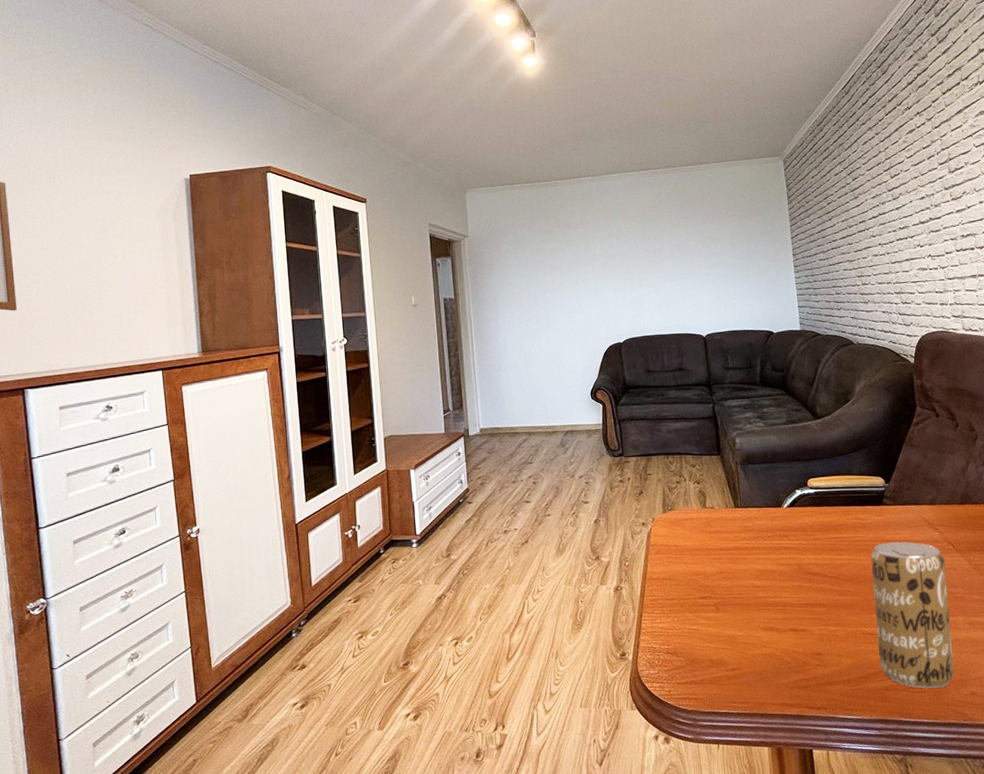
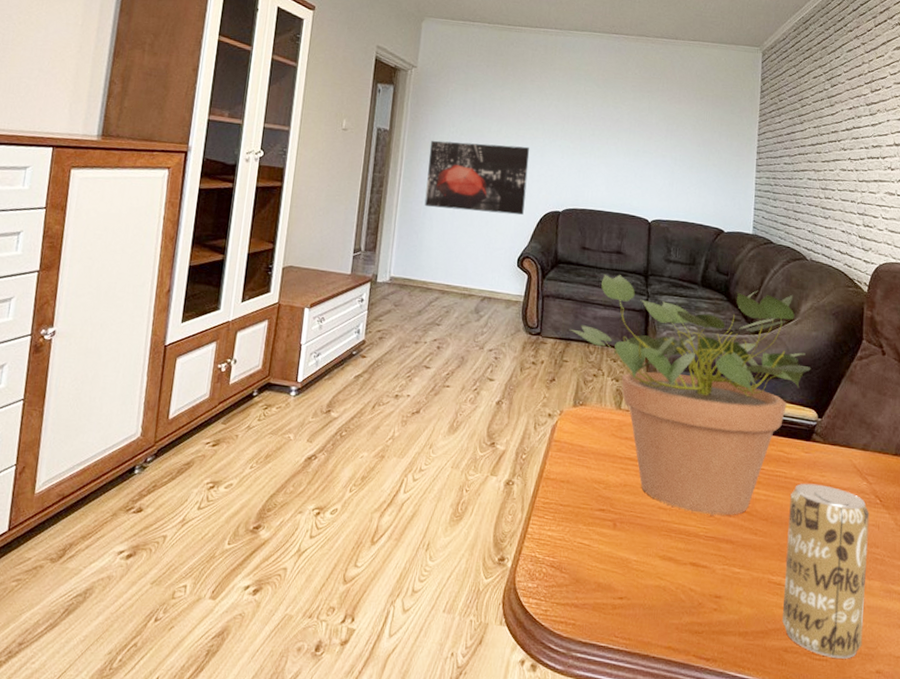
wall art: none [493,289,589,361] -> present [424,140,530,215]
potted plant: none [647,378,873,585] -> present [569,274,811,516]

